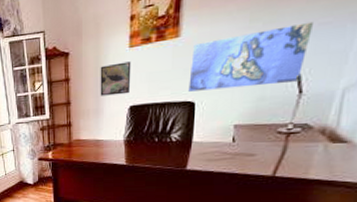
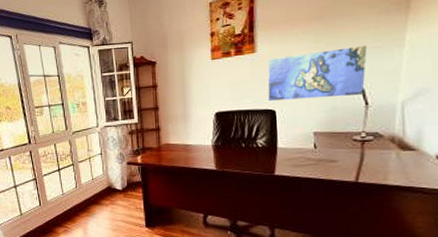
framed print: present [100,61,131,96] -> none [185,72,215,103]

